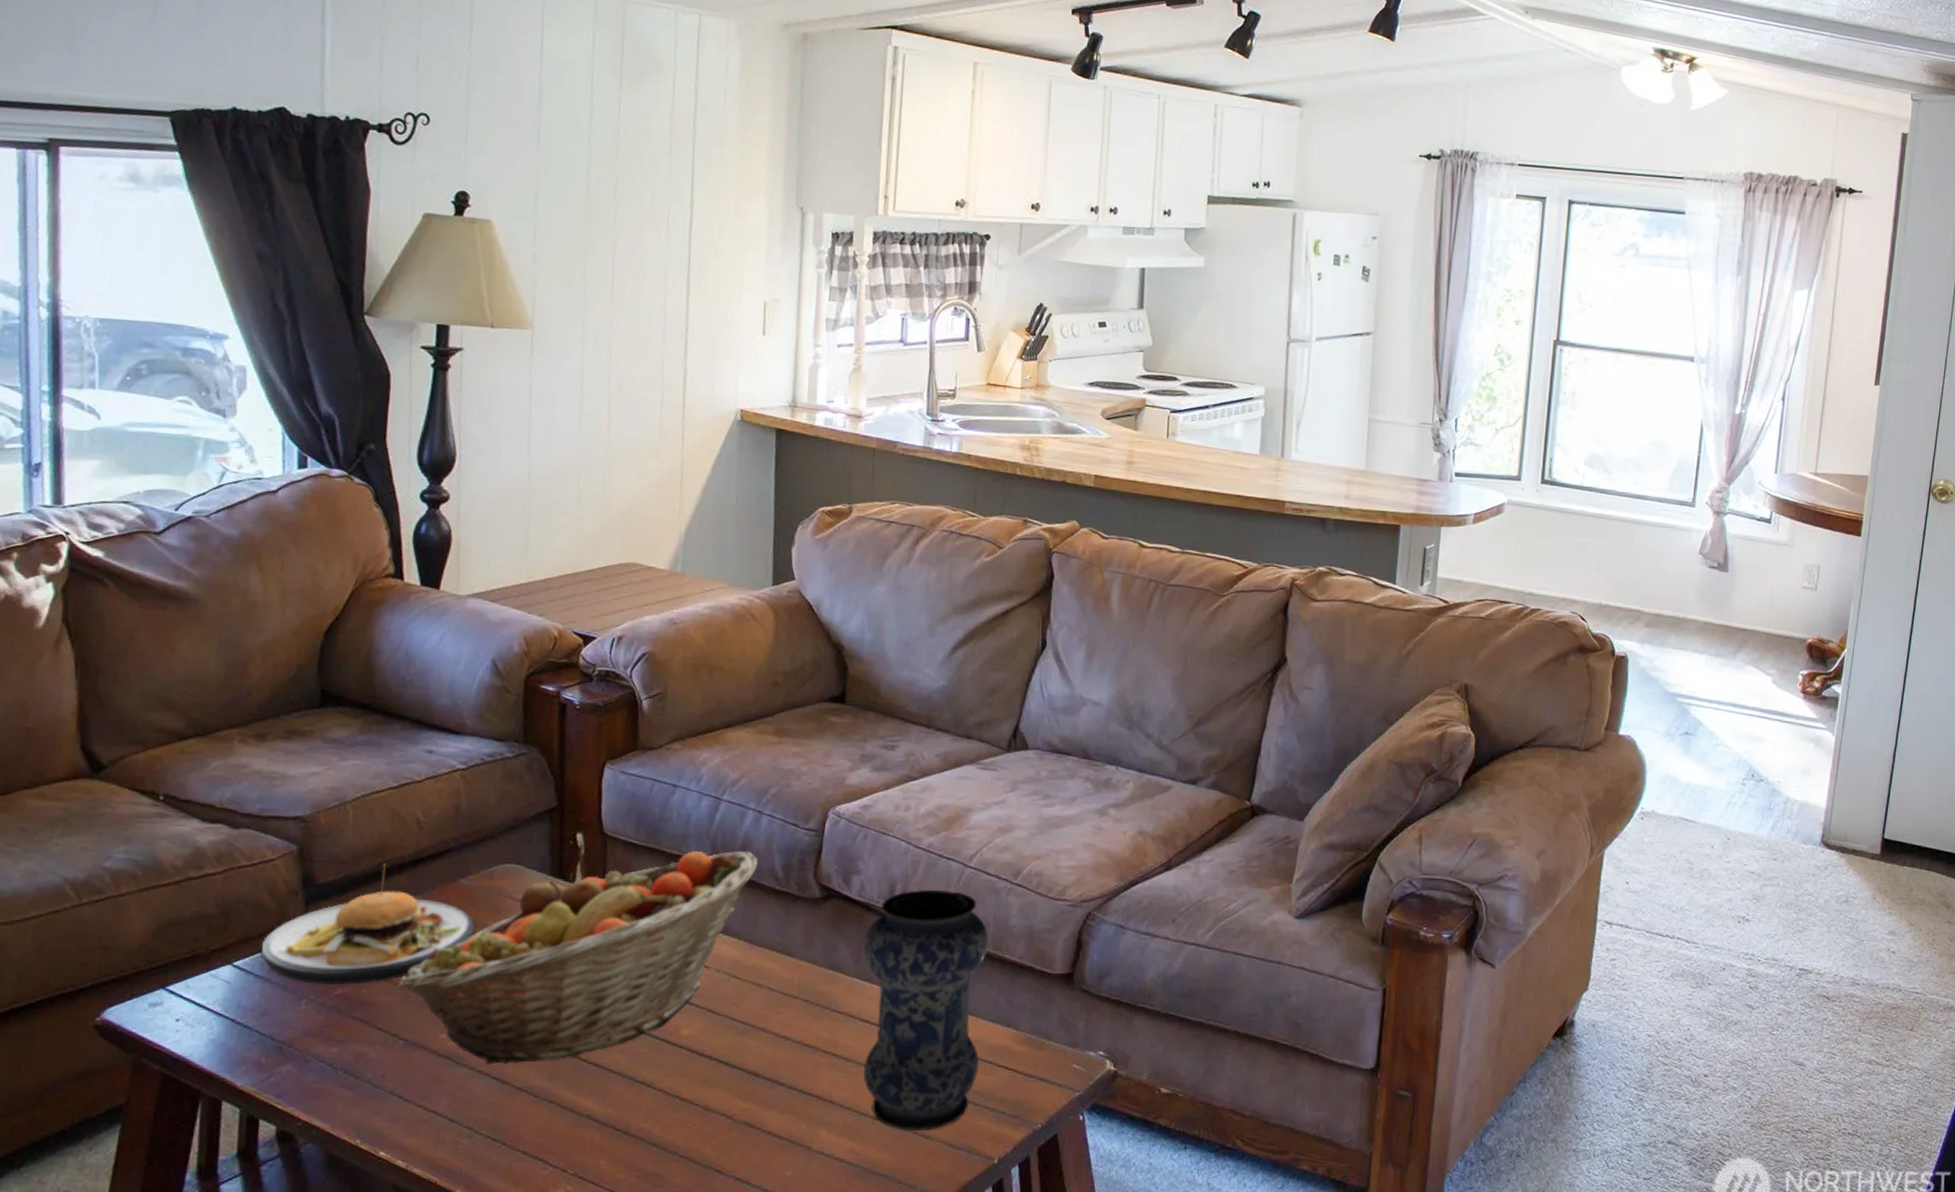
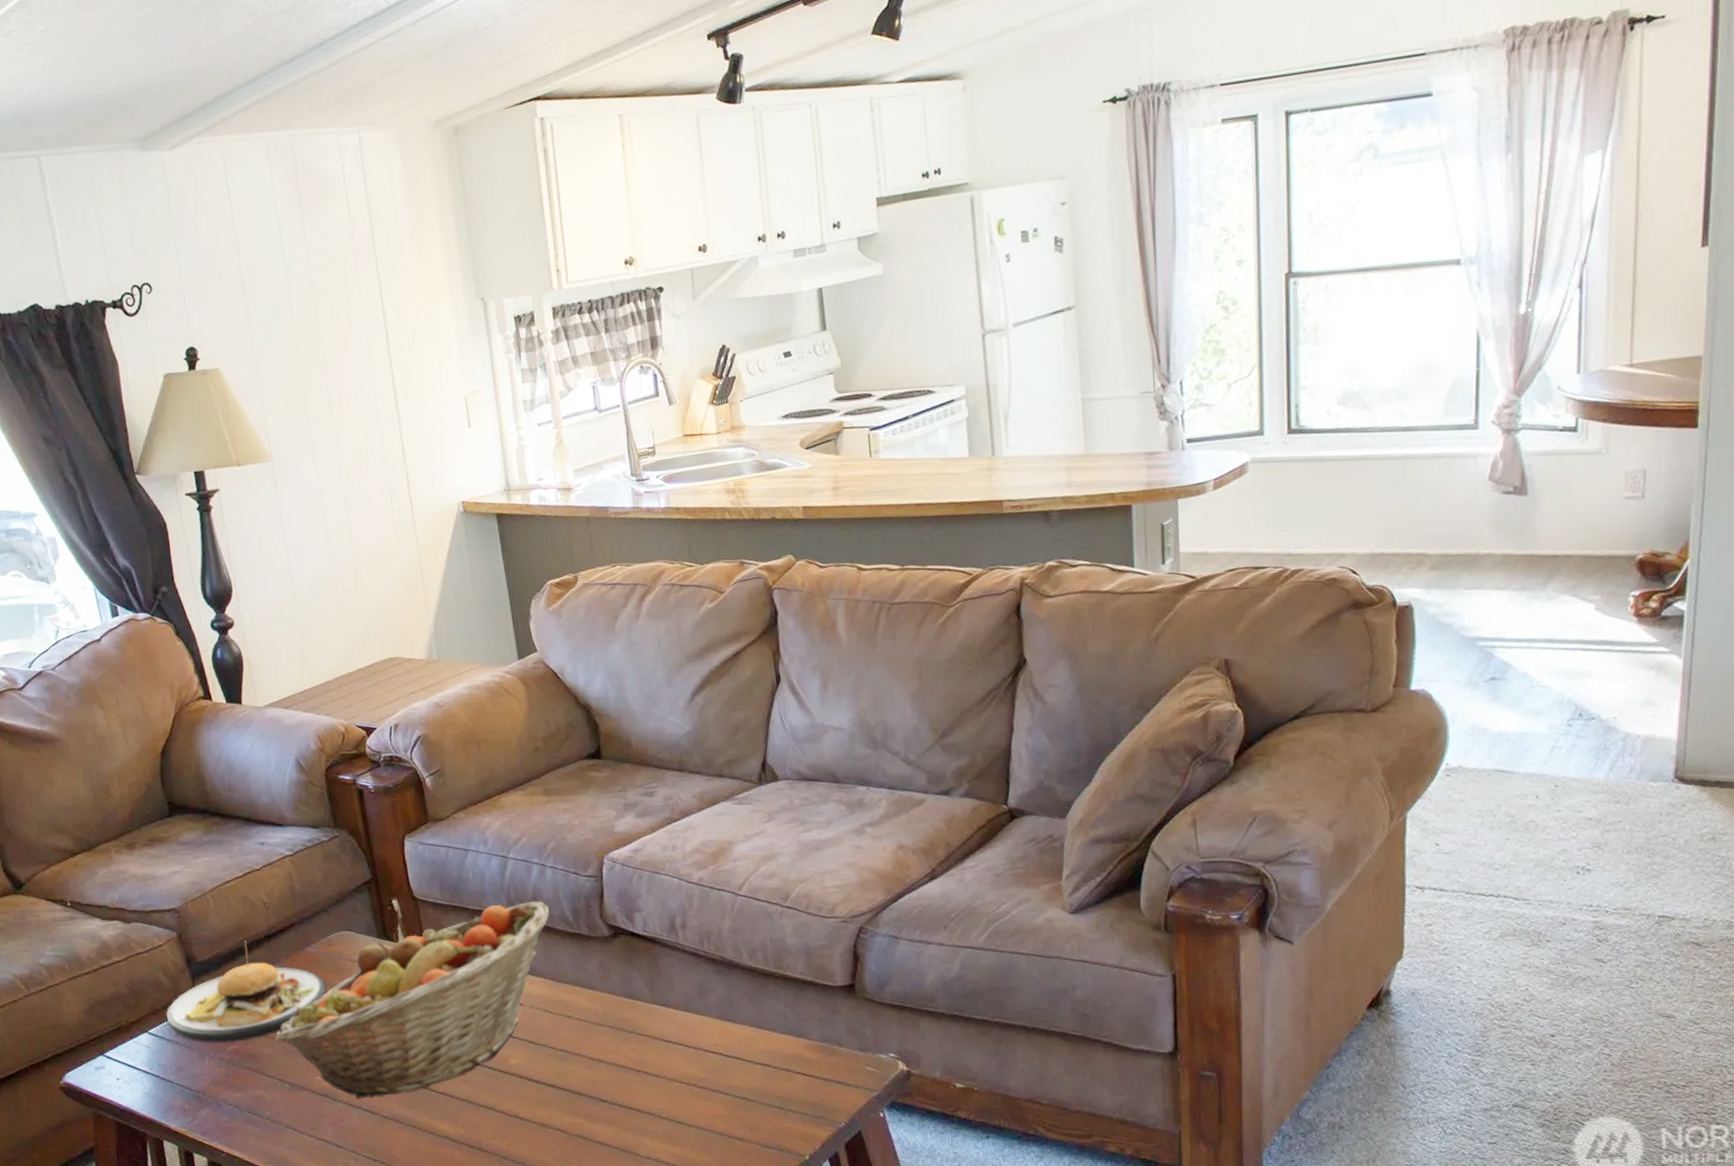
vase: present [863,889,989,1132] -> none [655,919,778,1135]

